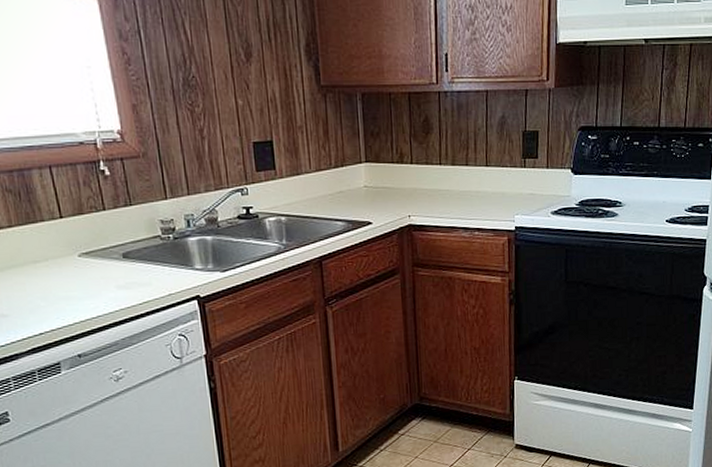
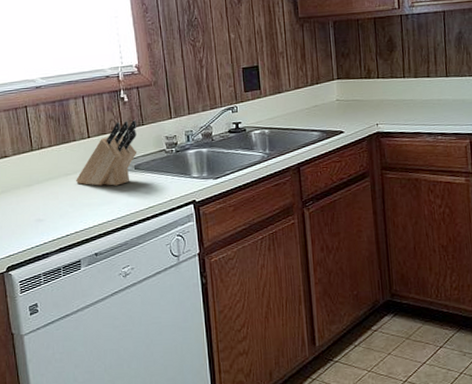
knife block: none [48,199,125,277] -> present [76,120,137,186]

